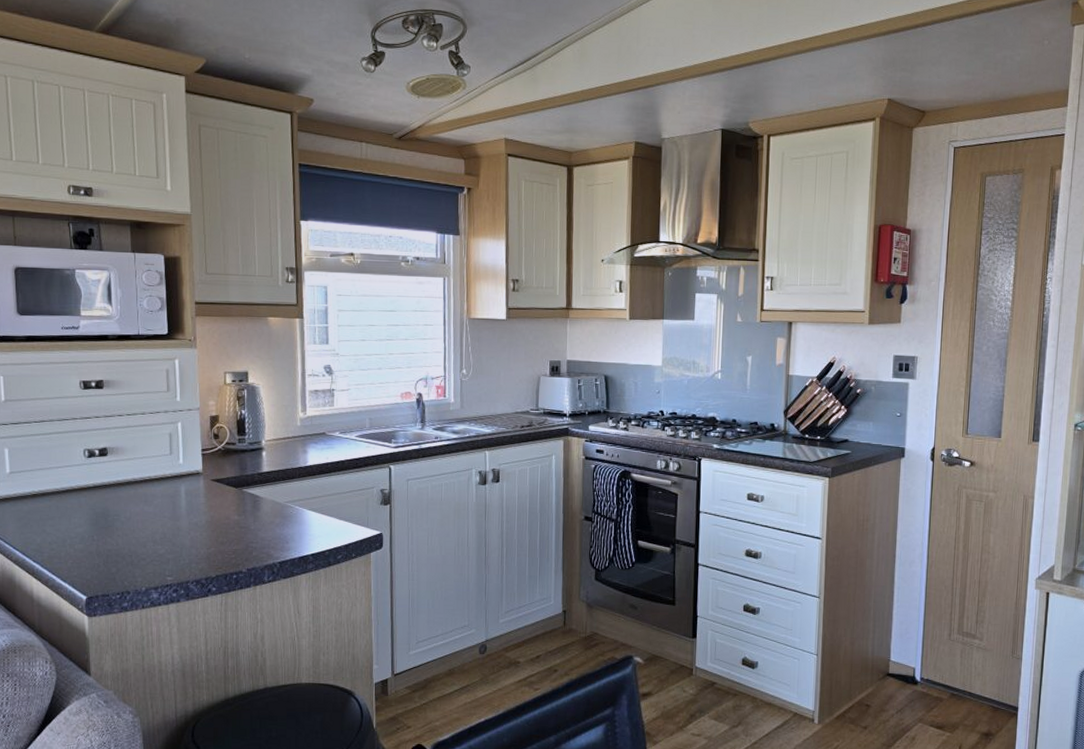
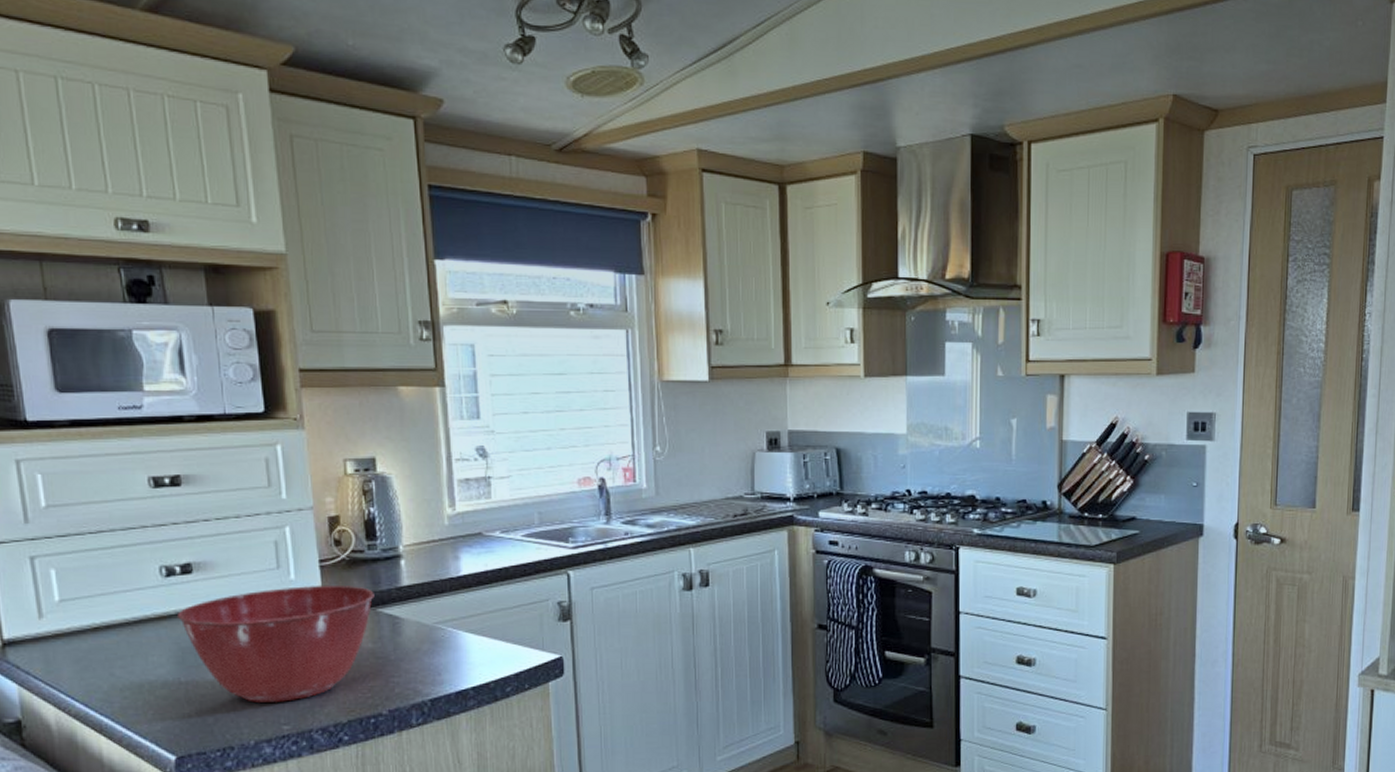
mixing bowl: none [95,469,241,558] -> present [178,586,375,702]

